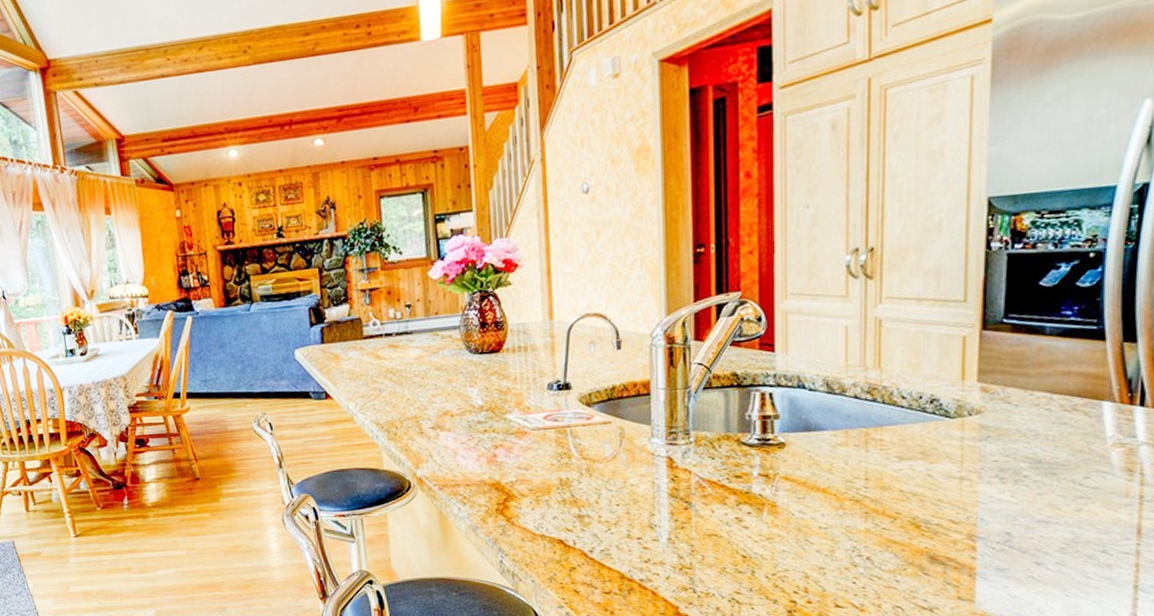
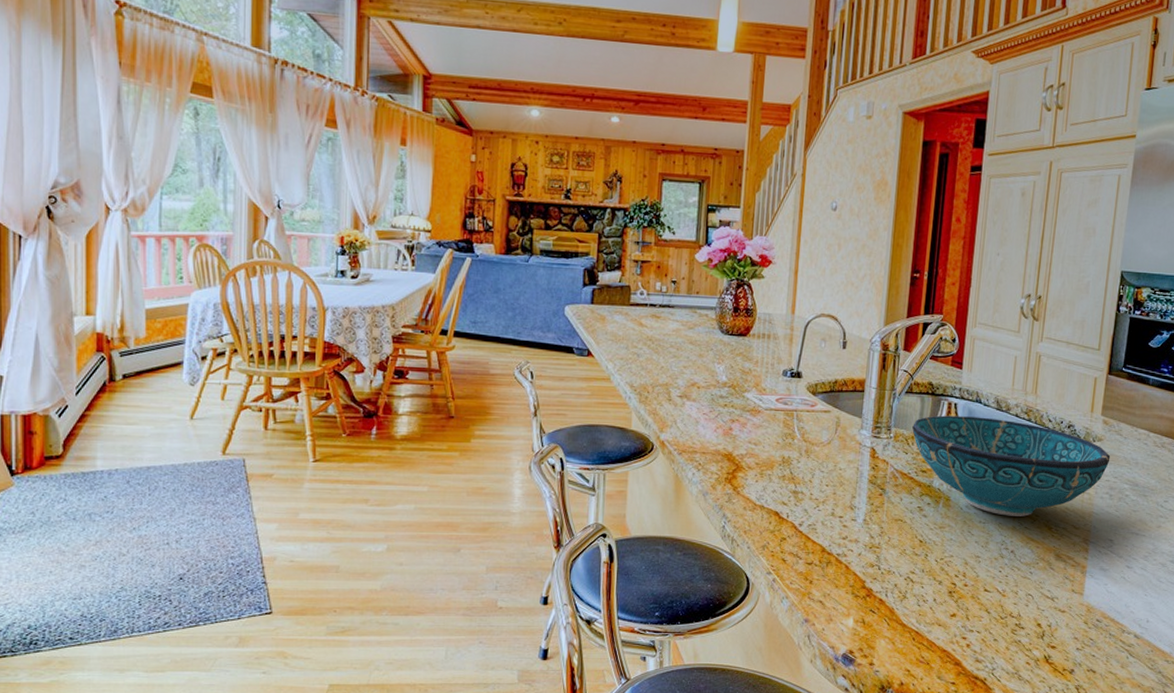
bowl: none [717,404,997,518] -> present [912,415,1111,516]

